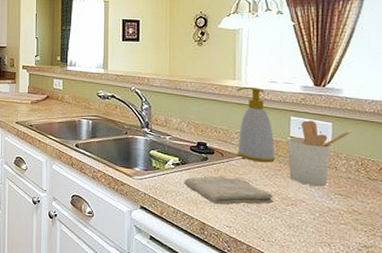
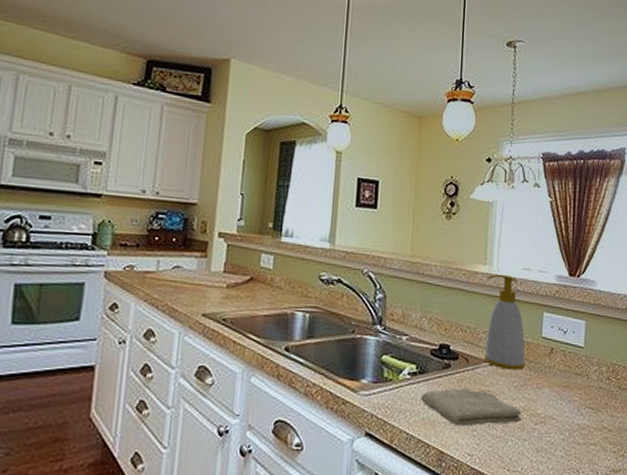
utensil holder: present [286,120,353,187] -> none [538,317,605,399]

